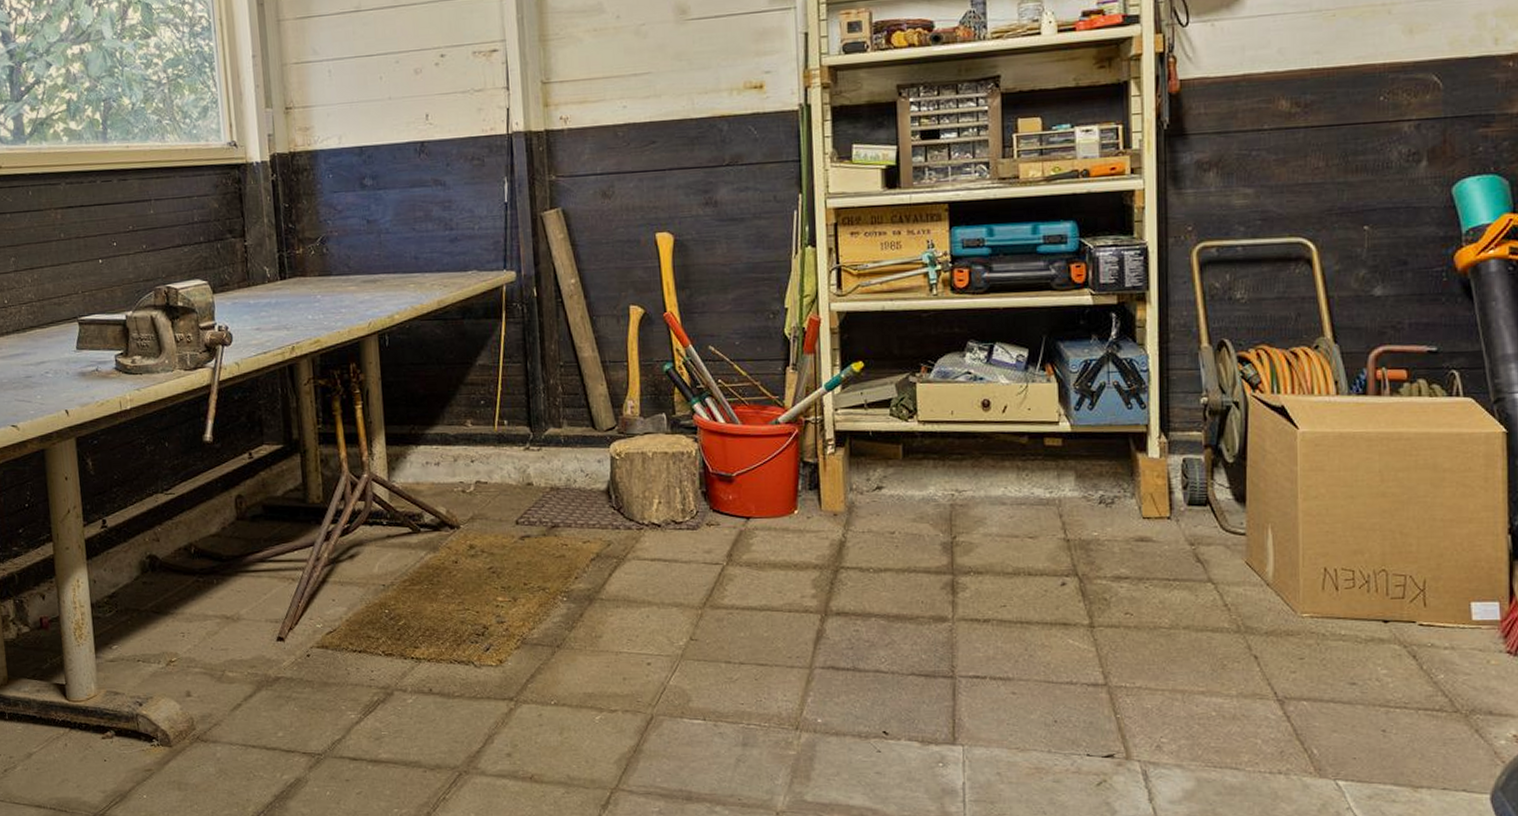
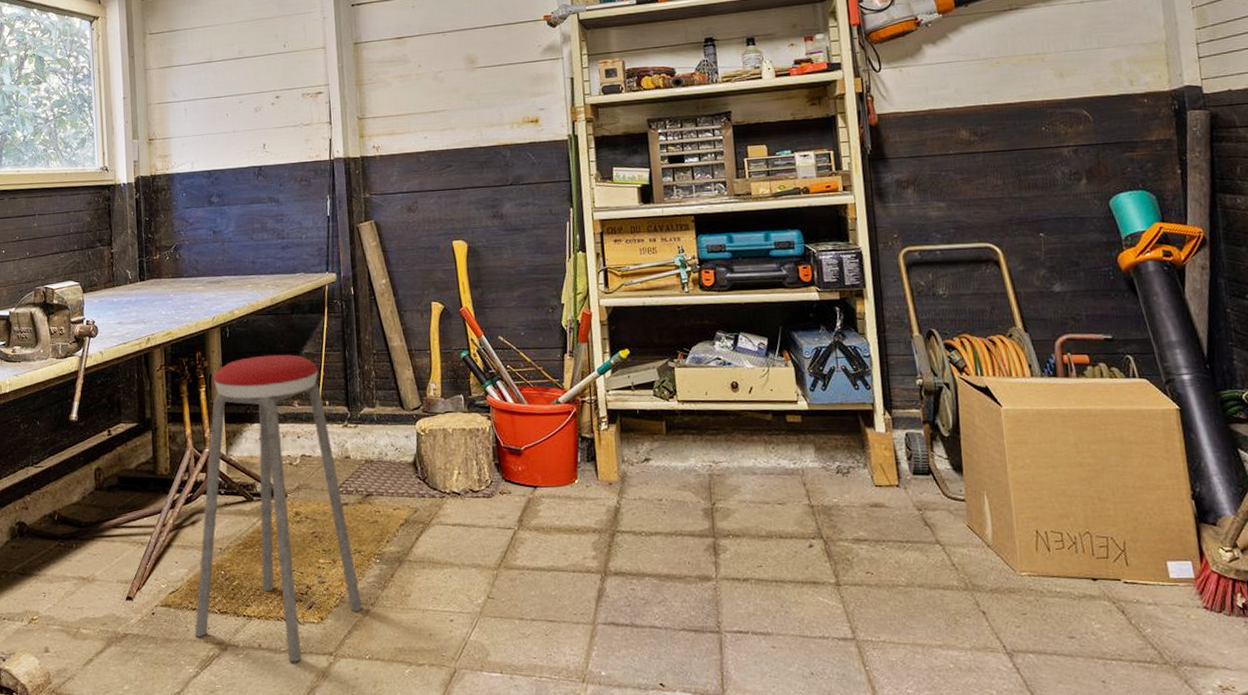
music stool: none [356,366,548,708] -> present [194,354,363,662]

